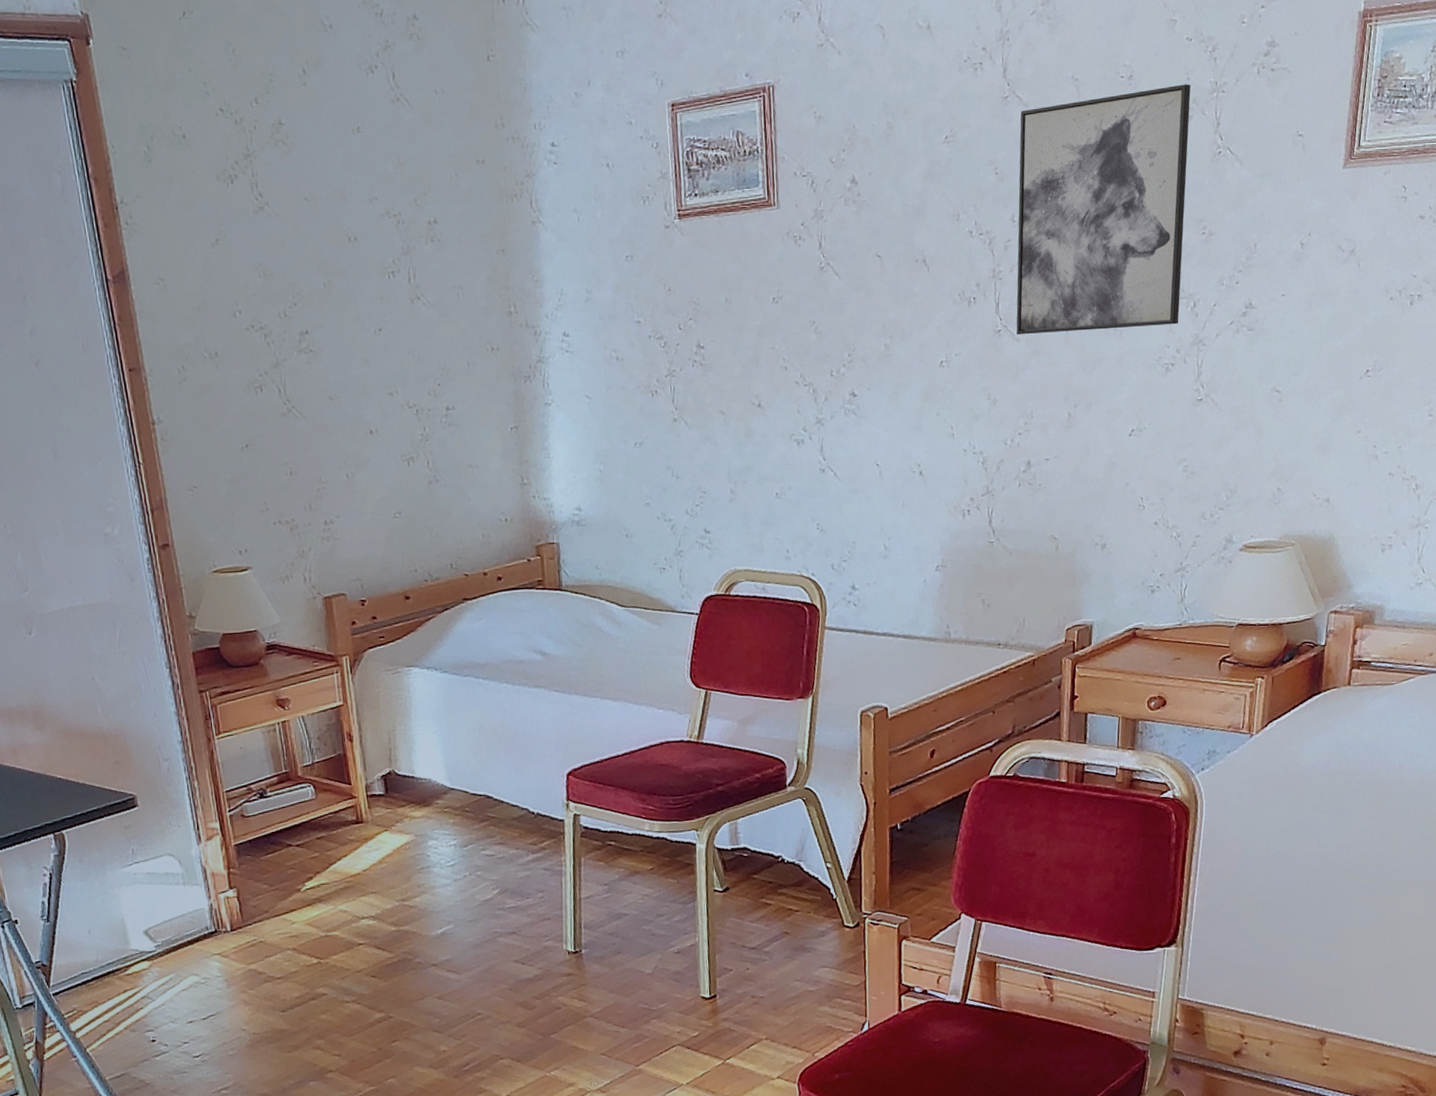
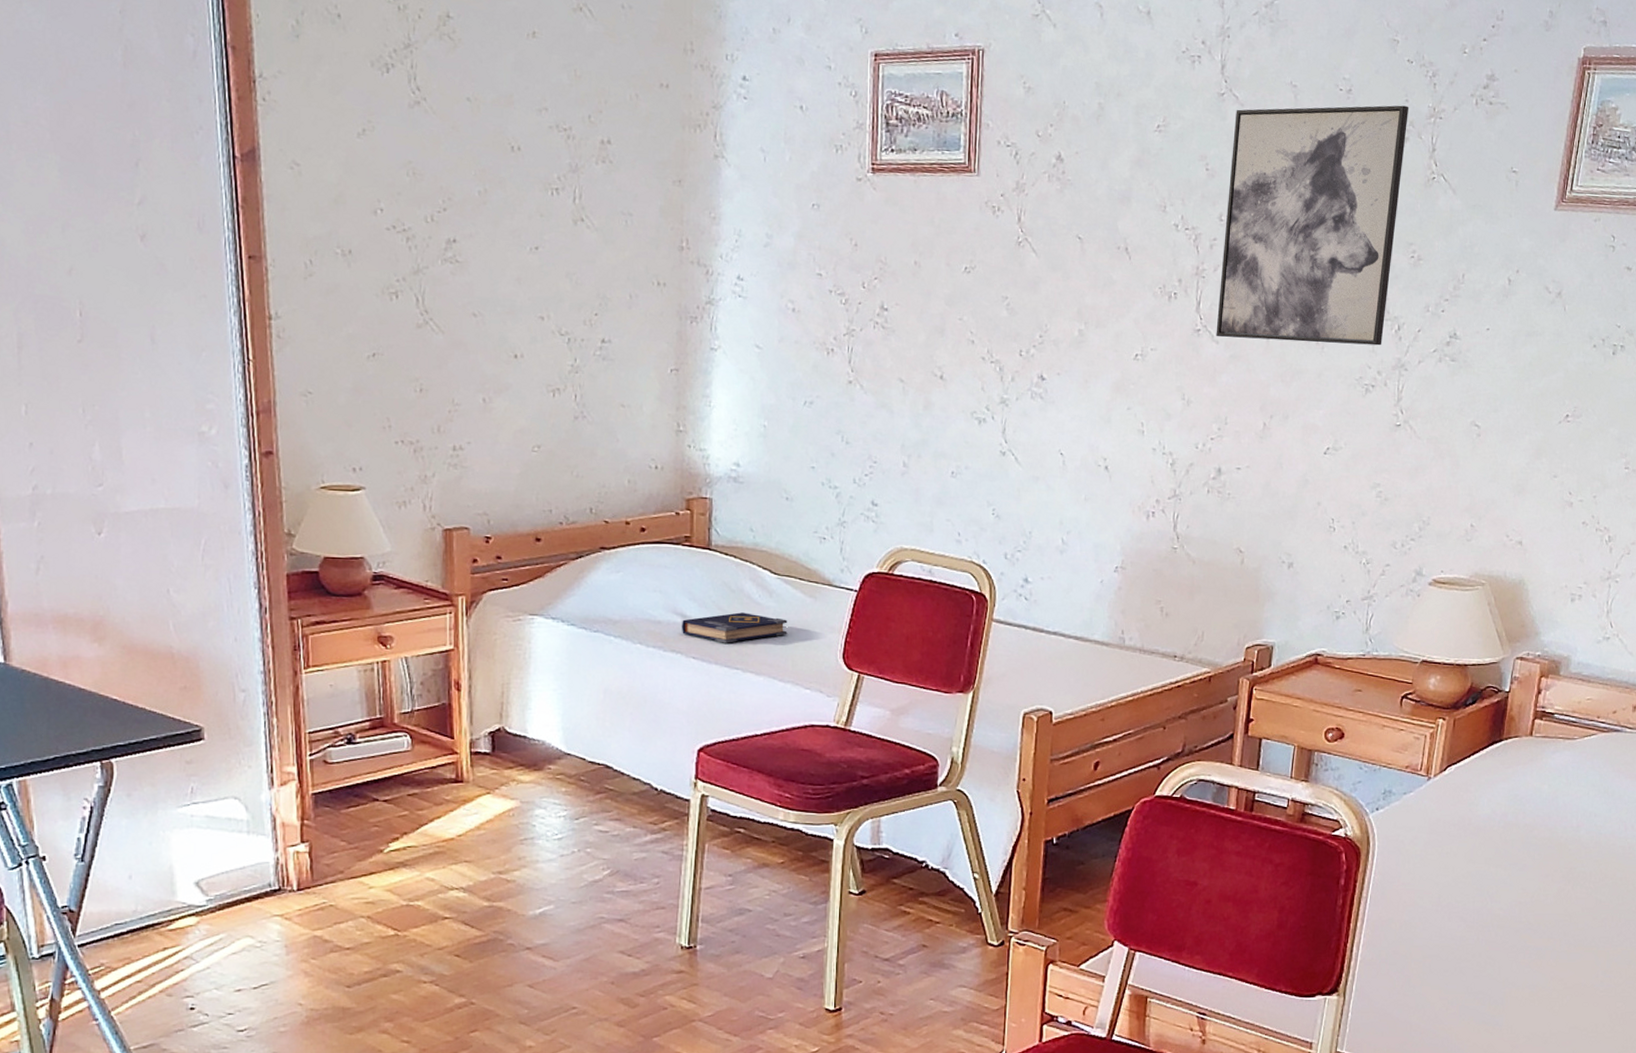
book: none [542,644,638,675] -> present [682,612,788,643]

